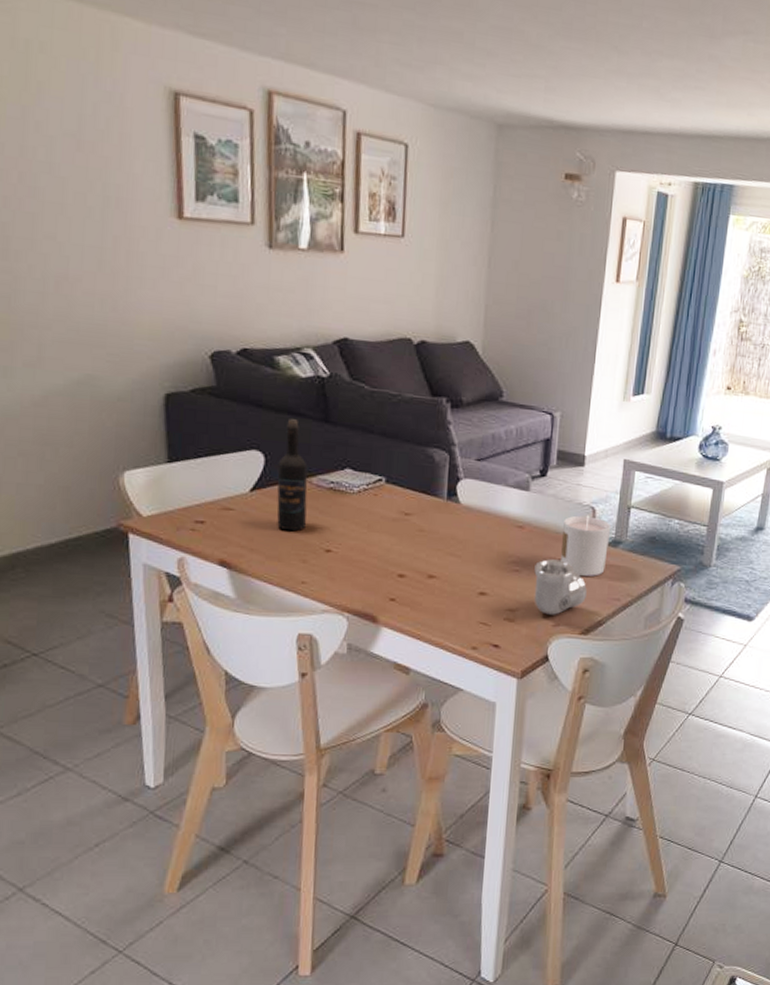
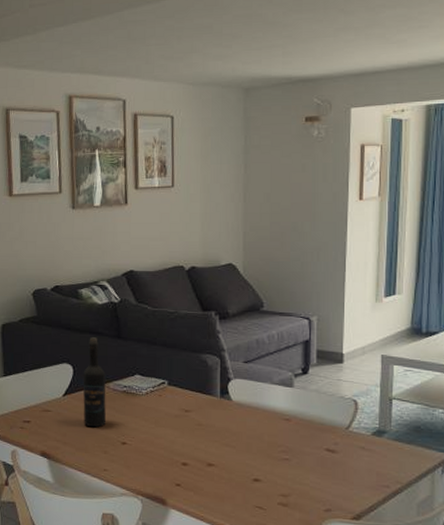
pipe fitting: present [534,559,587,615] -> none [303,448,355,501]
candle: present [561,515,612,576] -> none [328,407,374,464]

